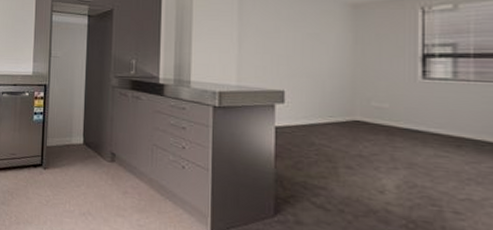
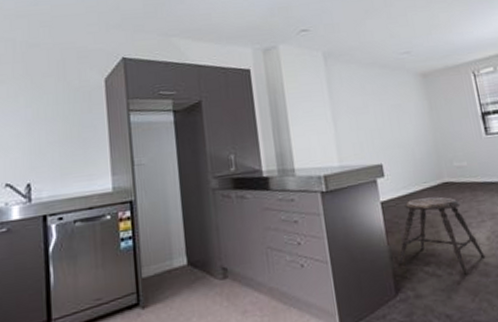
stool: none [284,131,390,216] -> present [399,197,486,275]

